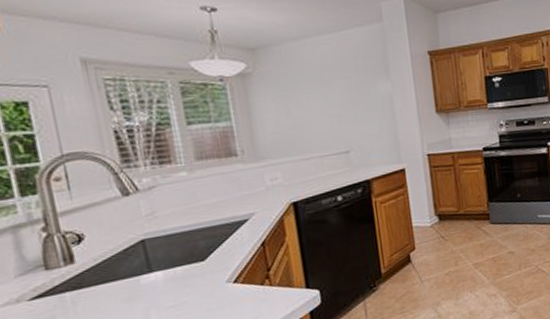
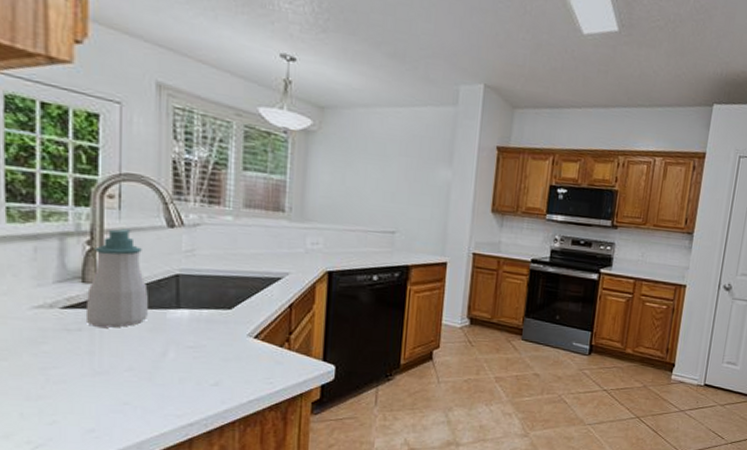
soap bottle: none [51,207,121,311] -> present [85,228,148,328]

